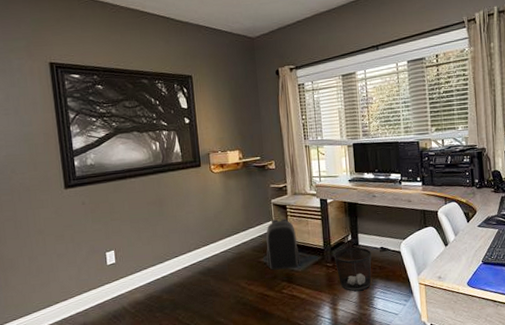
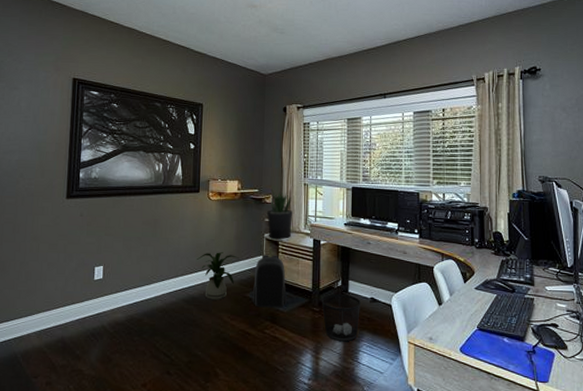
house plant: none [208,221,249,269] -> present [198,251,239,300]
planter: none [270,156,298,203] -> present [266,190,292,239]

